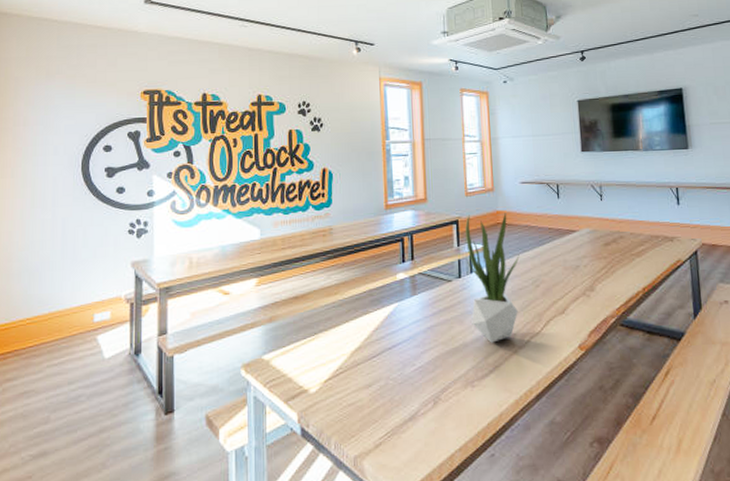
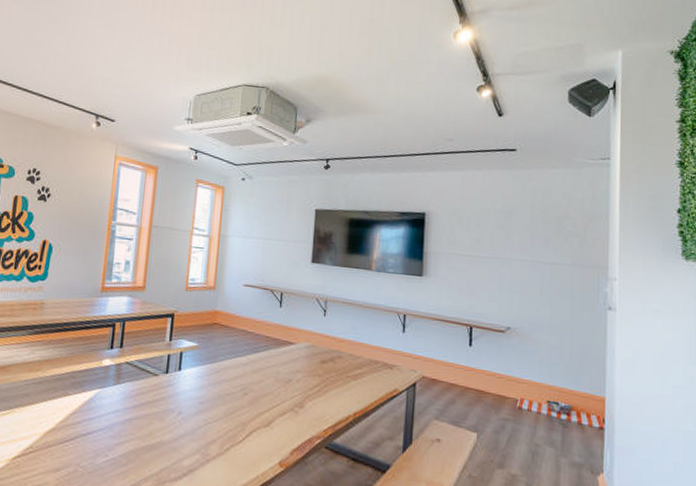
potted plant: present [465,213,520,343] -> none [172,310,232,446]

